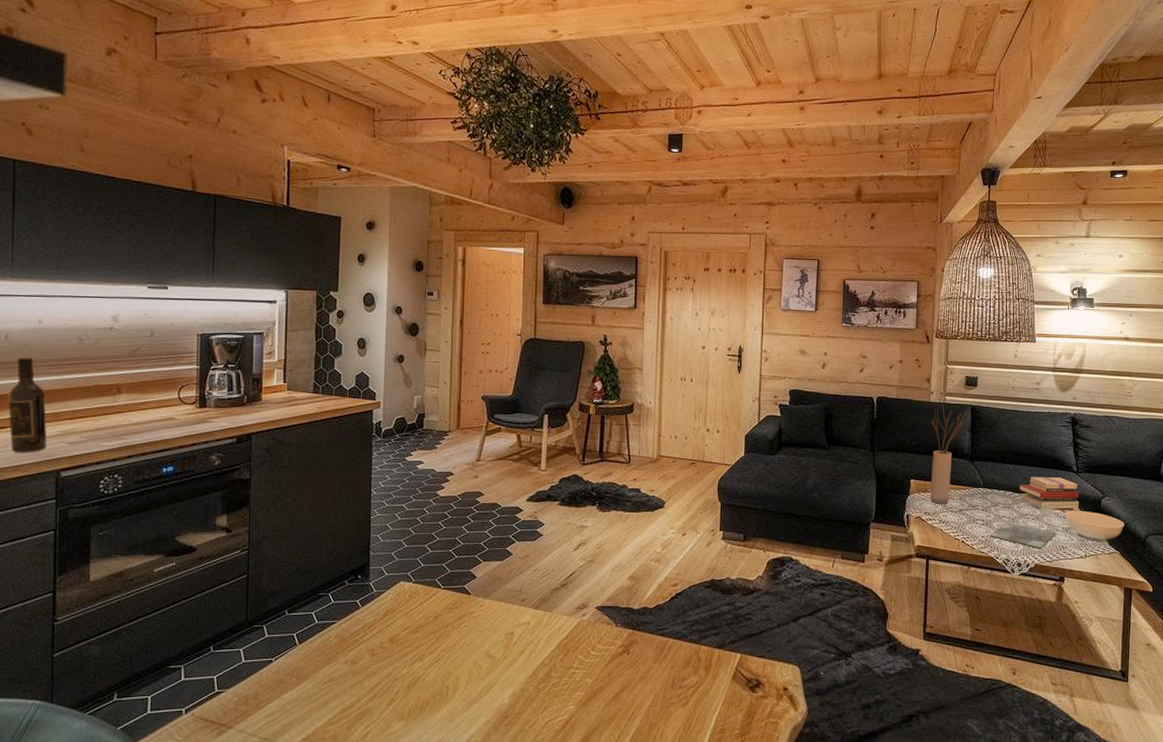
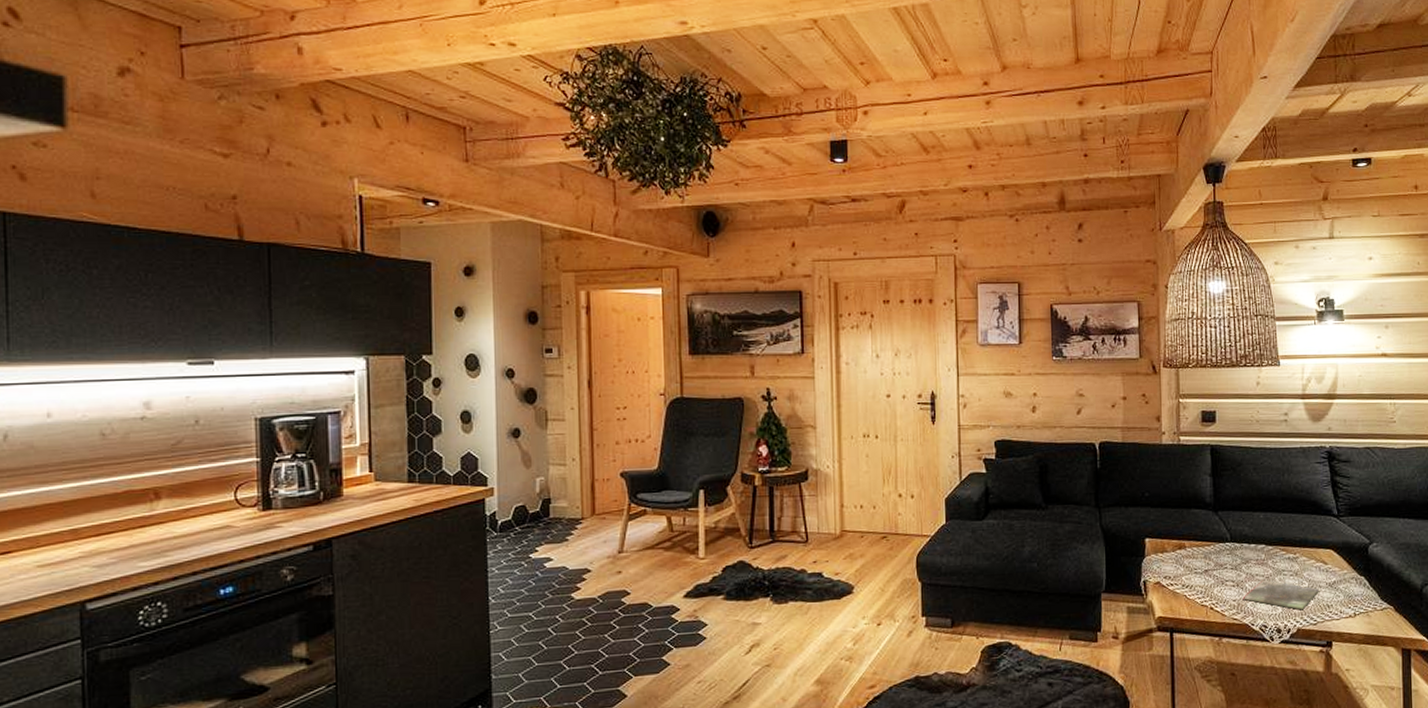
wine bottle: present [8,357,48,454] -> none [11,461,67,584]
vase: present [929,404,969,504] -> none [1165,446,1209,566]
books: present [1019,477,1079,510] -> none [1273,524,1342,563]
bowl: present [1064,511,1125,541] -> none [1327,561,1397,596]

